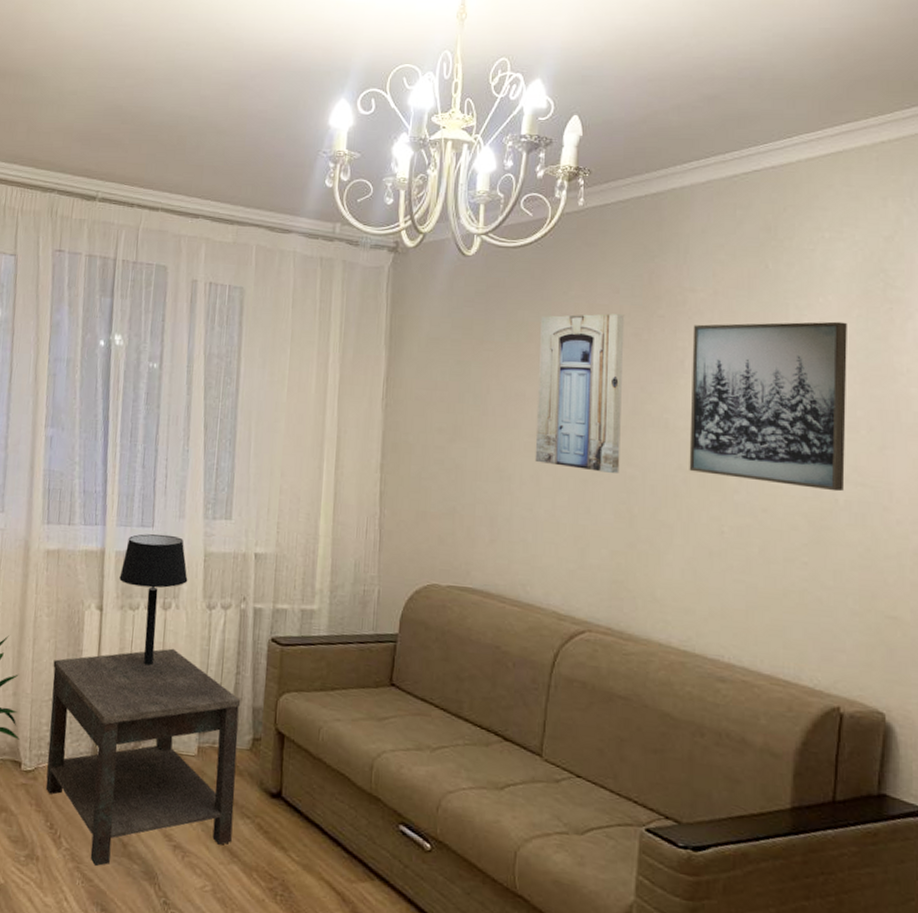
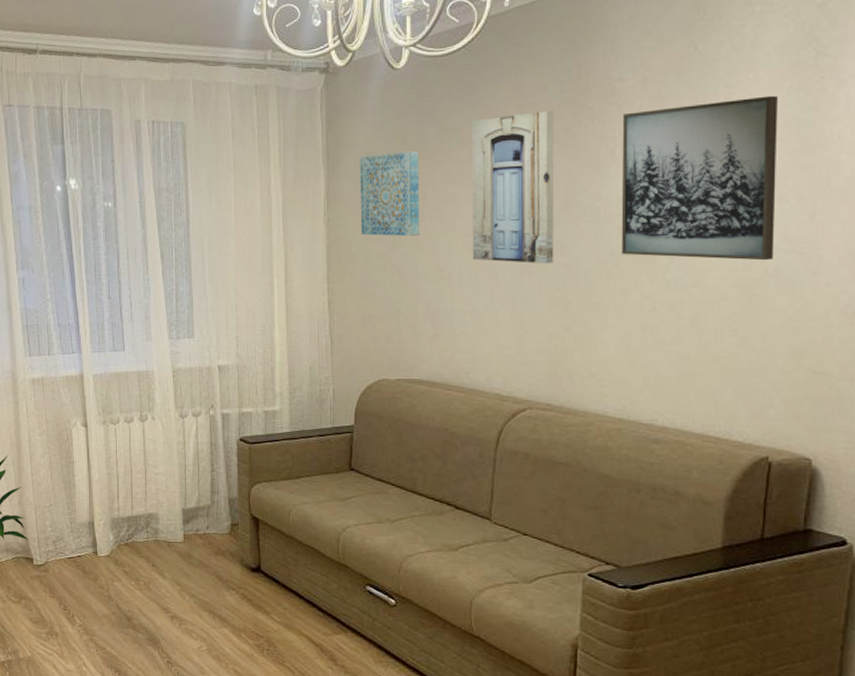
side table: present [45,648,241,867] -> none [50,454,220,638]
table lamp: present [119,534,188,666] -> none [99,356,160,470]
wall art: none [420,341,485,431] -> present [359,151,419,236]

